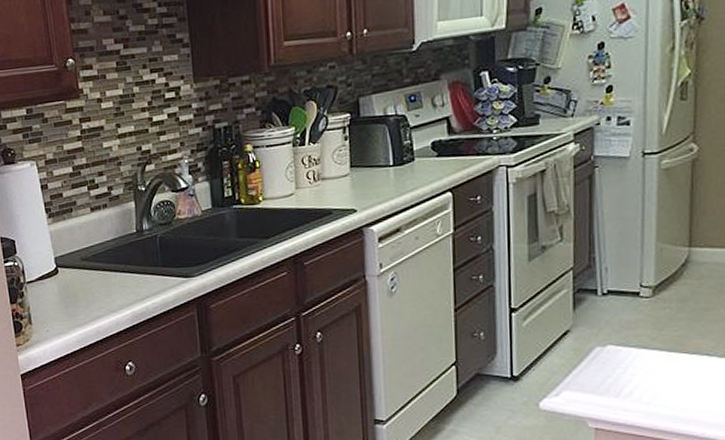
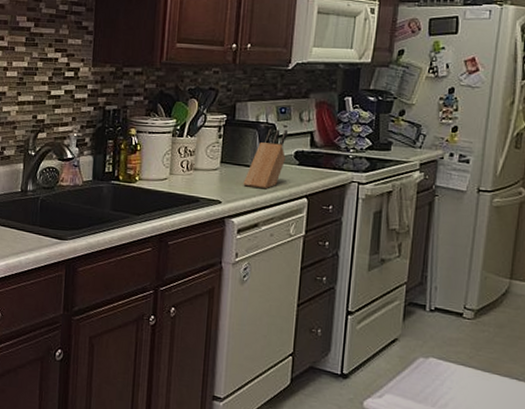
knife block: none [378,119,422,190] -> present [243,129,288,189]

